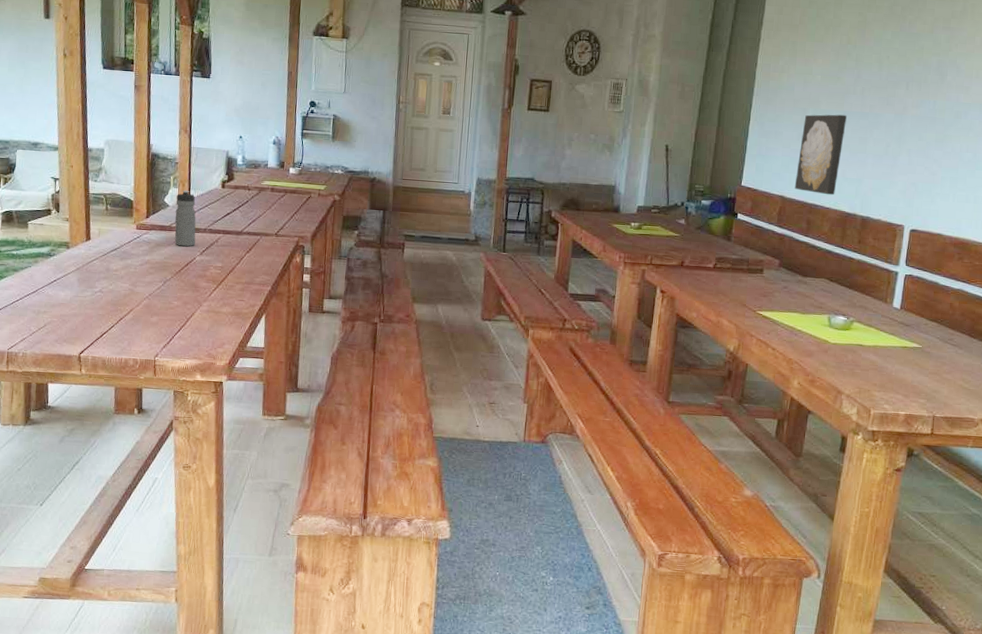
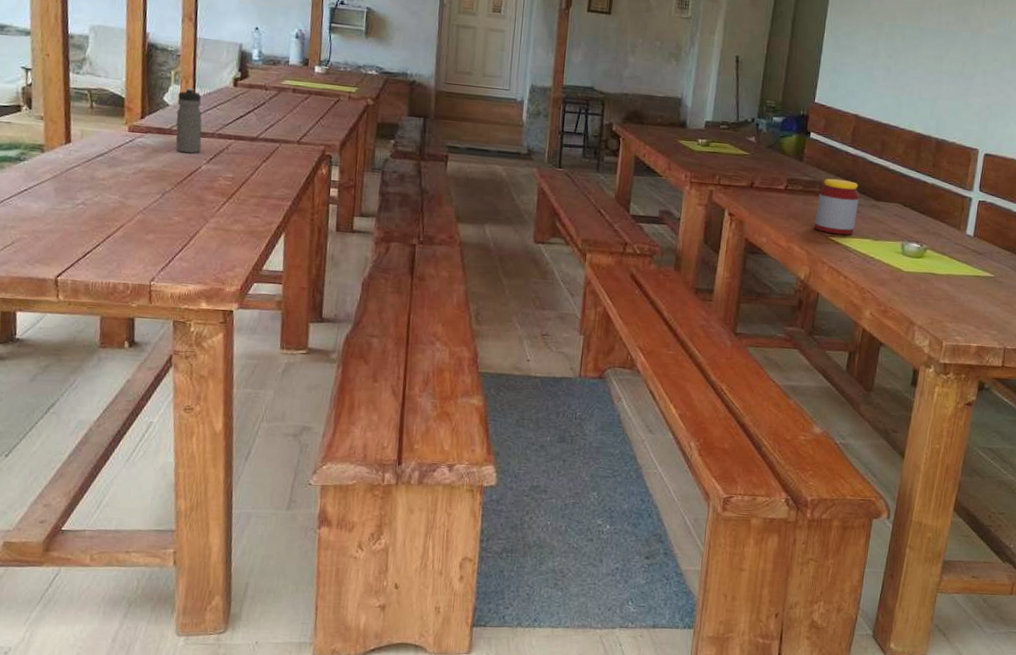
jar: none [742,256,786,309] -> present [814,178,860,235]
wall art: present [794,114,848,196] -> none [869,29,924,116]

